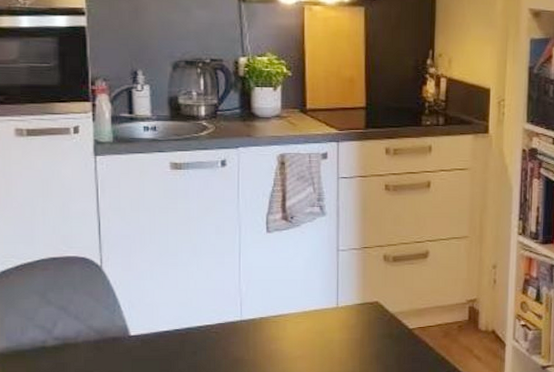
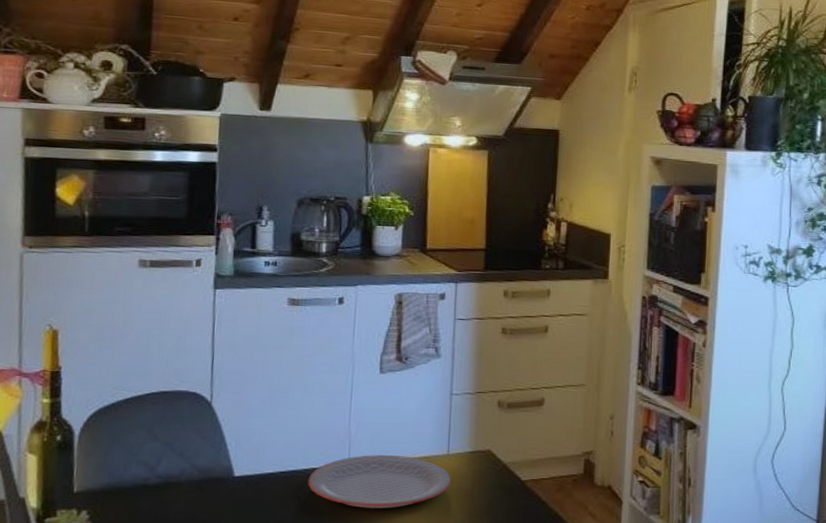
plate: none [203,310,341,360] -> present [308,455,451,508]

